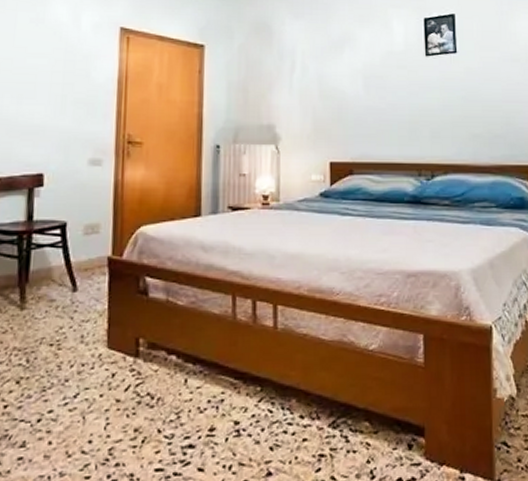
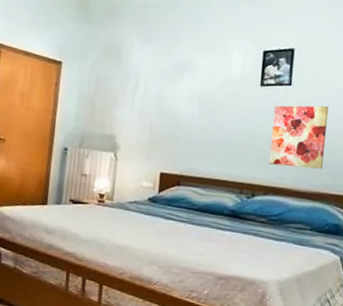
wall art: none [443,72,500,140] -> present [269,105,329,169]

